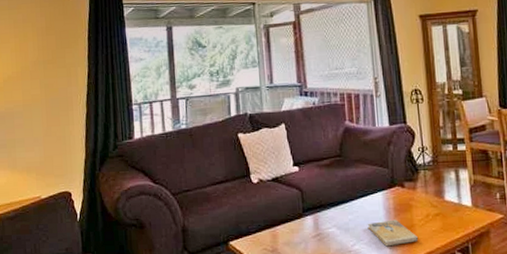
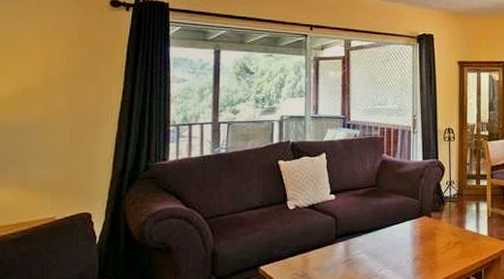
book: present [367,219,419,247] -> none [394,246,440,272]

